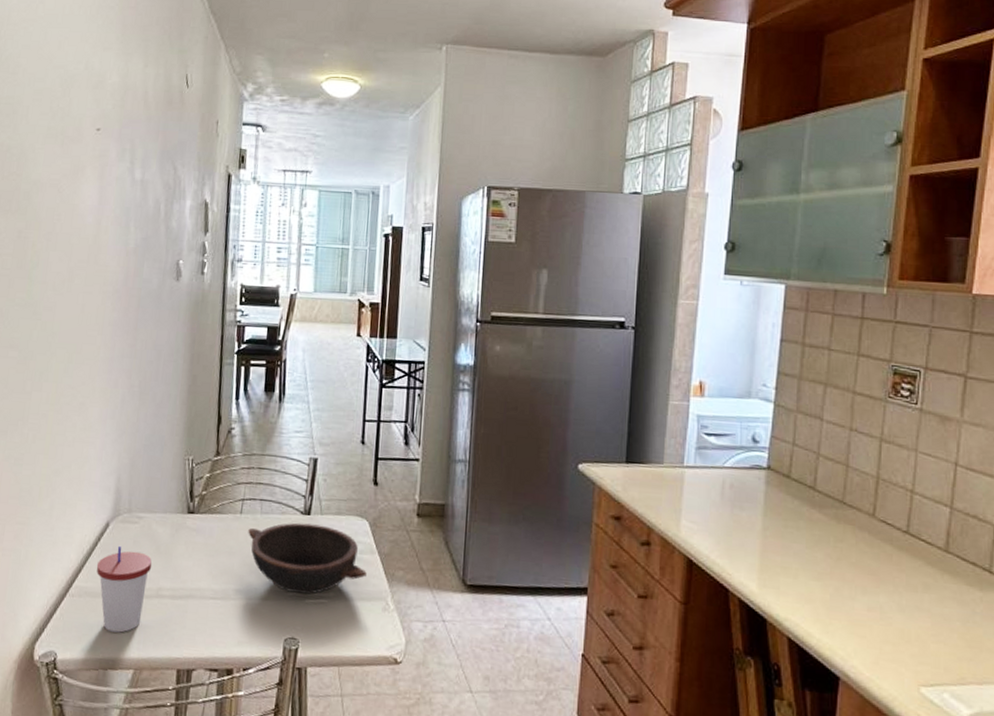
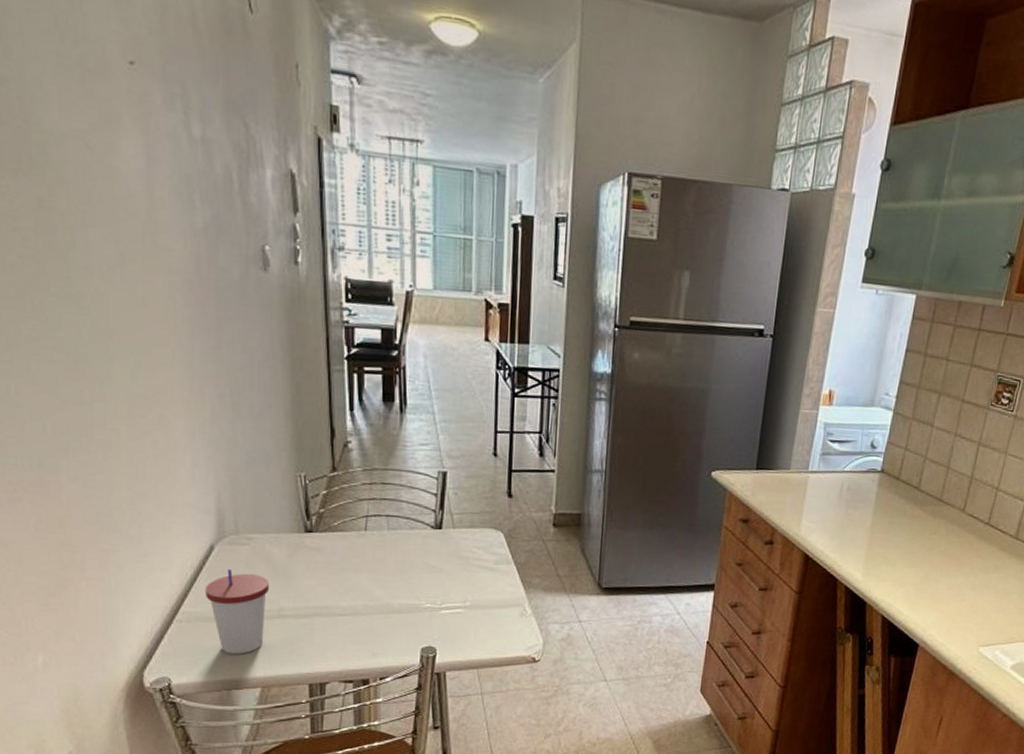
bowl: present [248,522,367,594] -> none [375,537,503,605]

